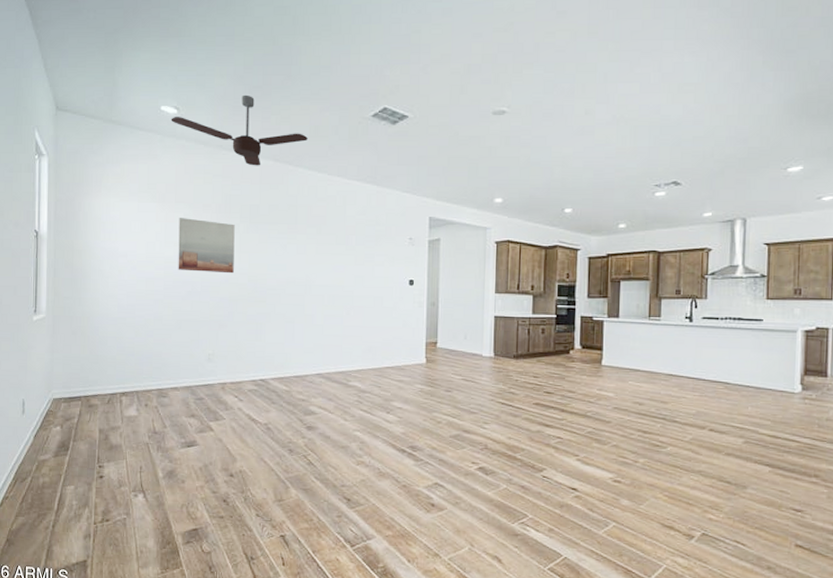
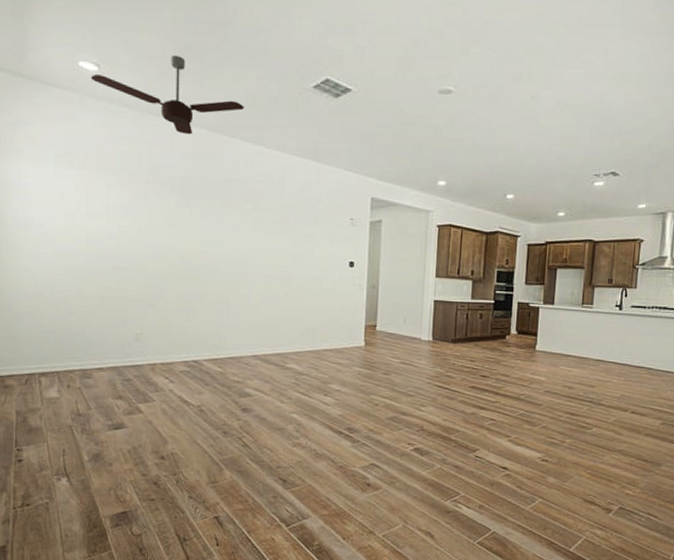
wall art: present [178,218,235,274] -> none [101,187,164,250]

